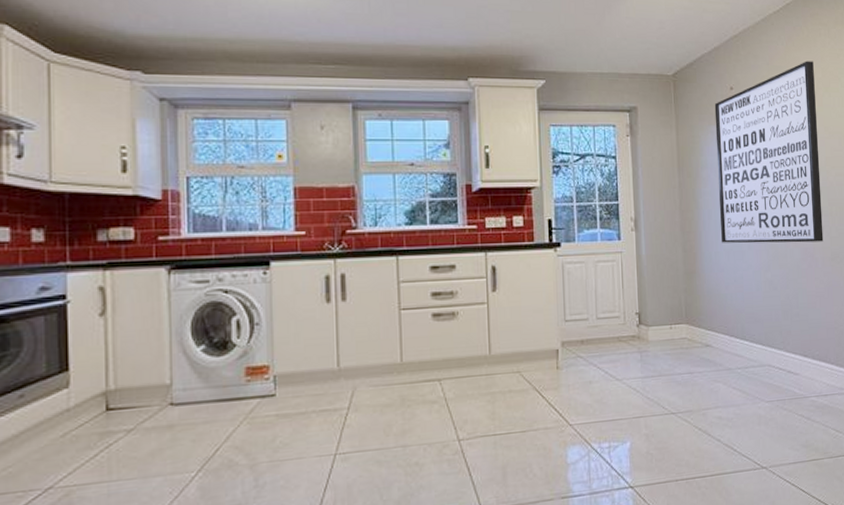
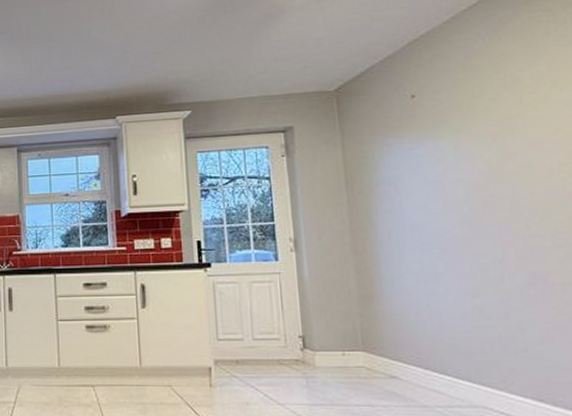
wall art: present [714,61,824,243] -> none [390,53,562,265]

